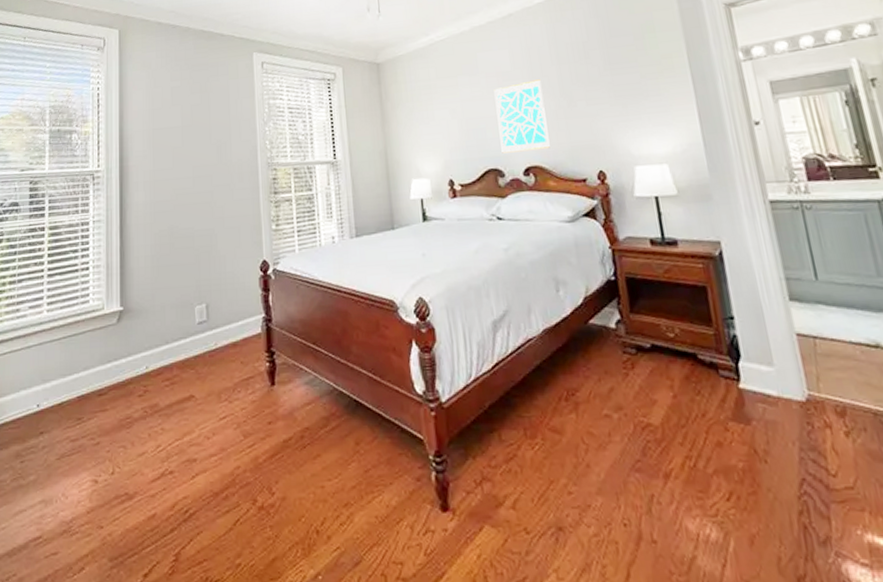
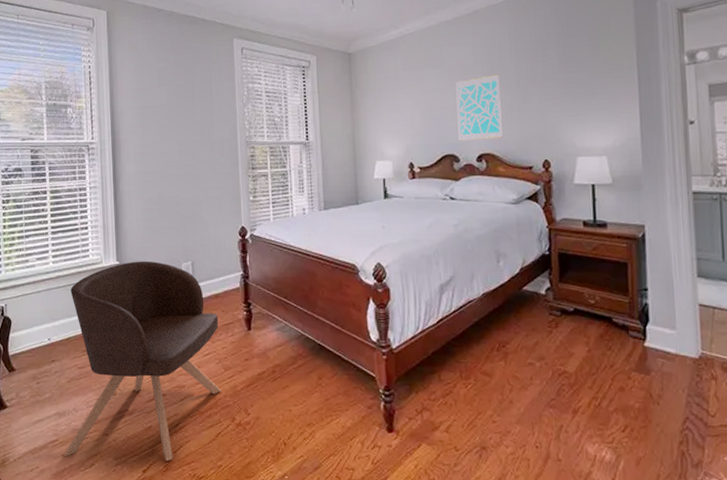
armchair: none [48,305,239,561] -> present [64,261,221,462]

